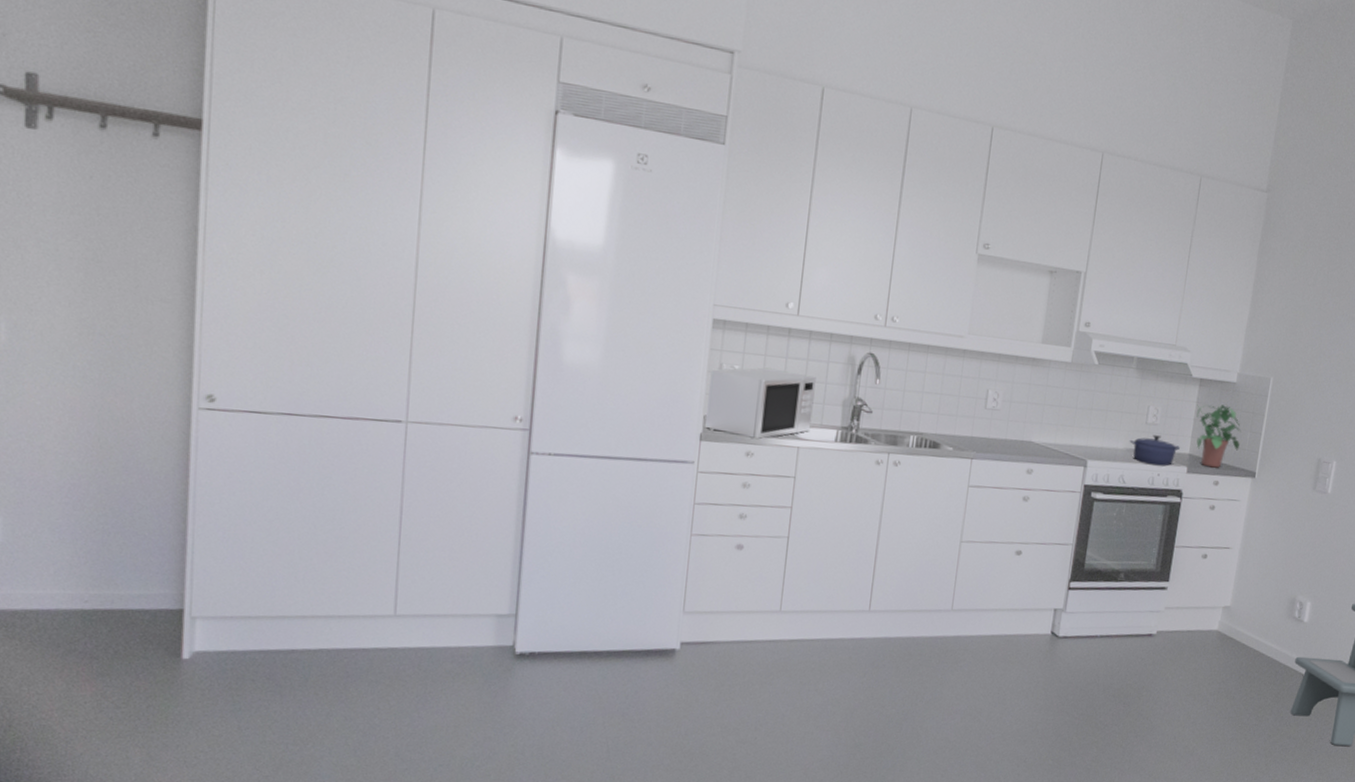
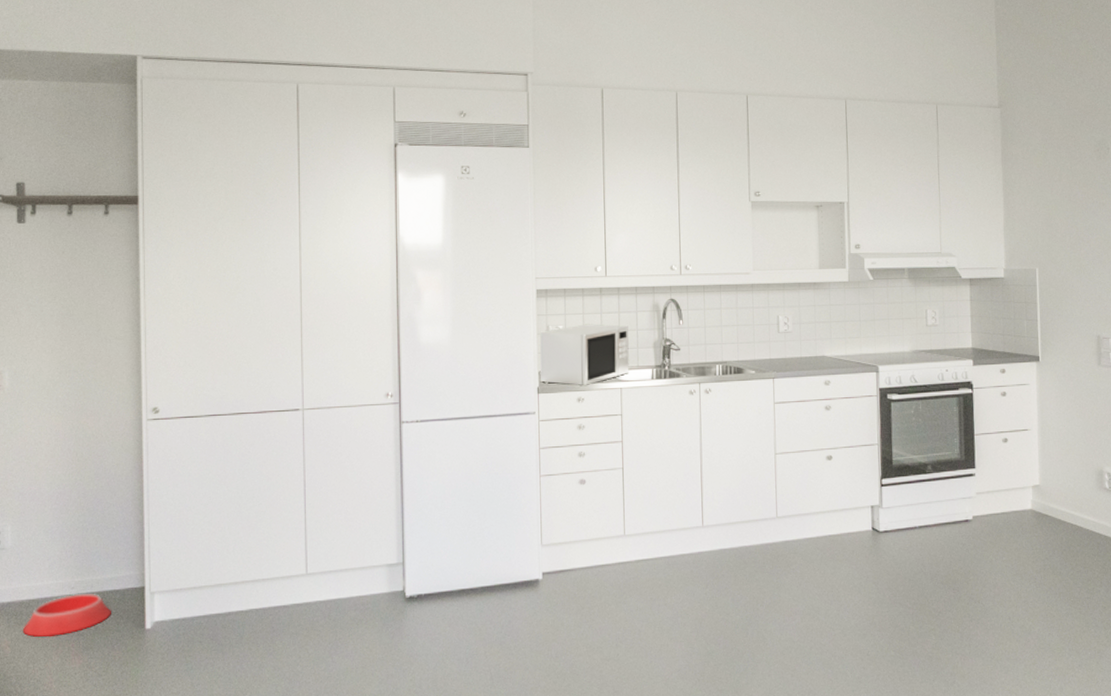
pet bowl: none [14,609,137,657] -> present [22,594,111,638]
cooking pot: present [1129,435,1180,467] -> none [914,335,962,364]
potted plant: present [1196,404,1241,468] -> none [971,299,1018,357]

